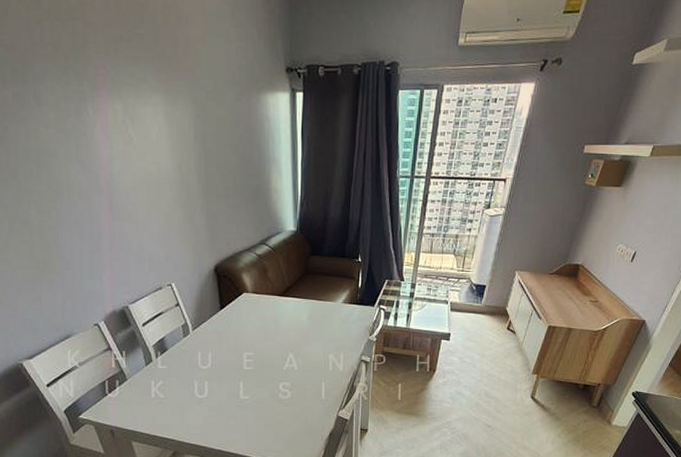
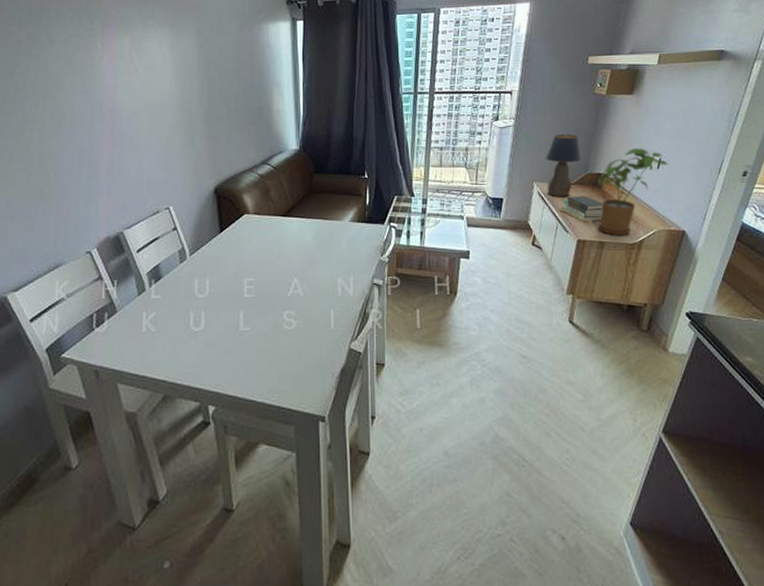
table lamp: none [527,224,564,286] -> present [545,133,581,198]
books: none [536,285,576,310] -> present [560,196,603,223]
house plant: none [568,240,642,324] -> present [597,147,668,236]

